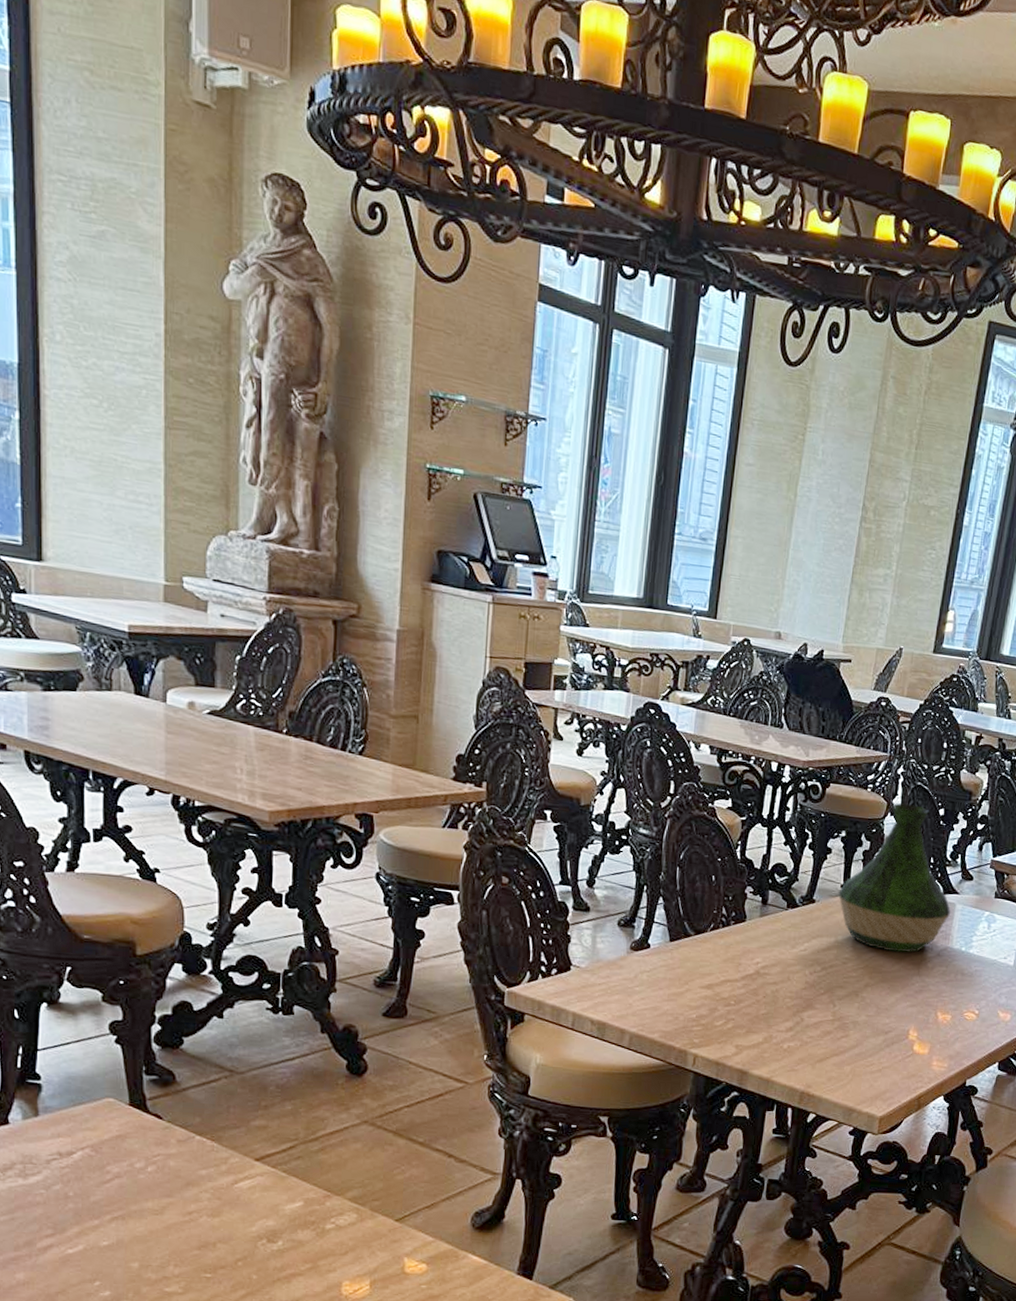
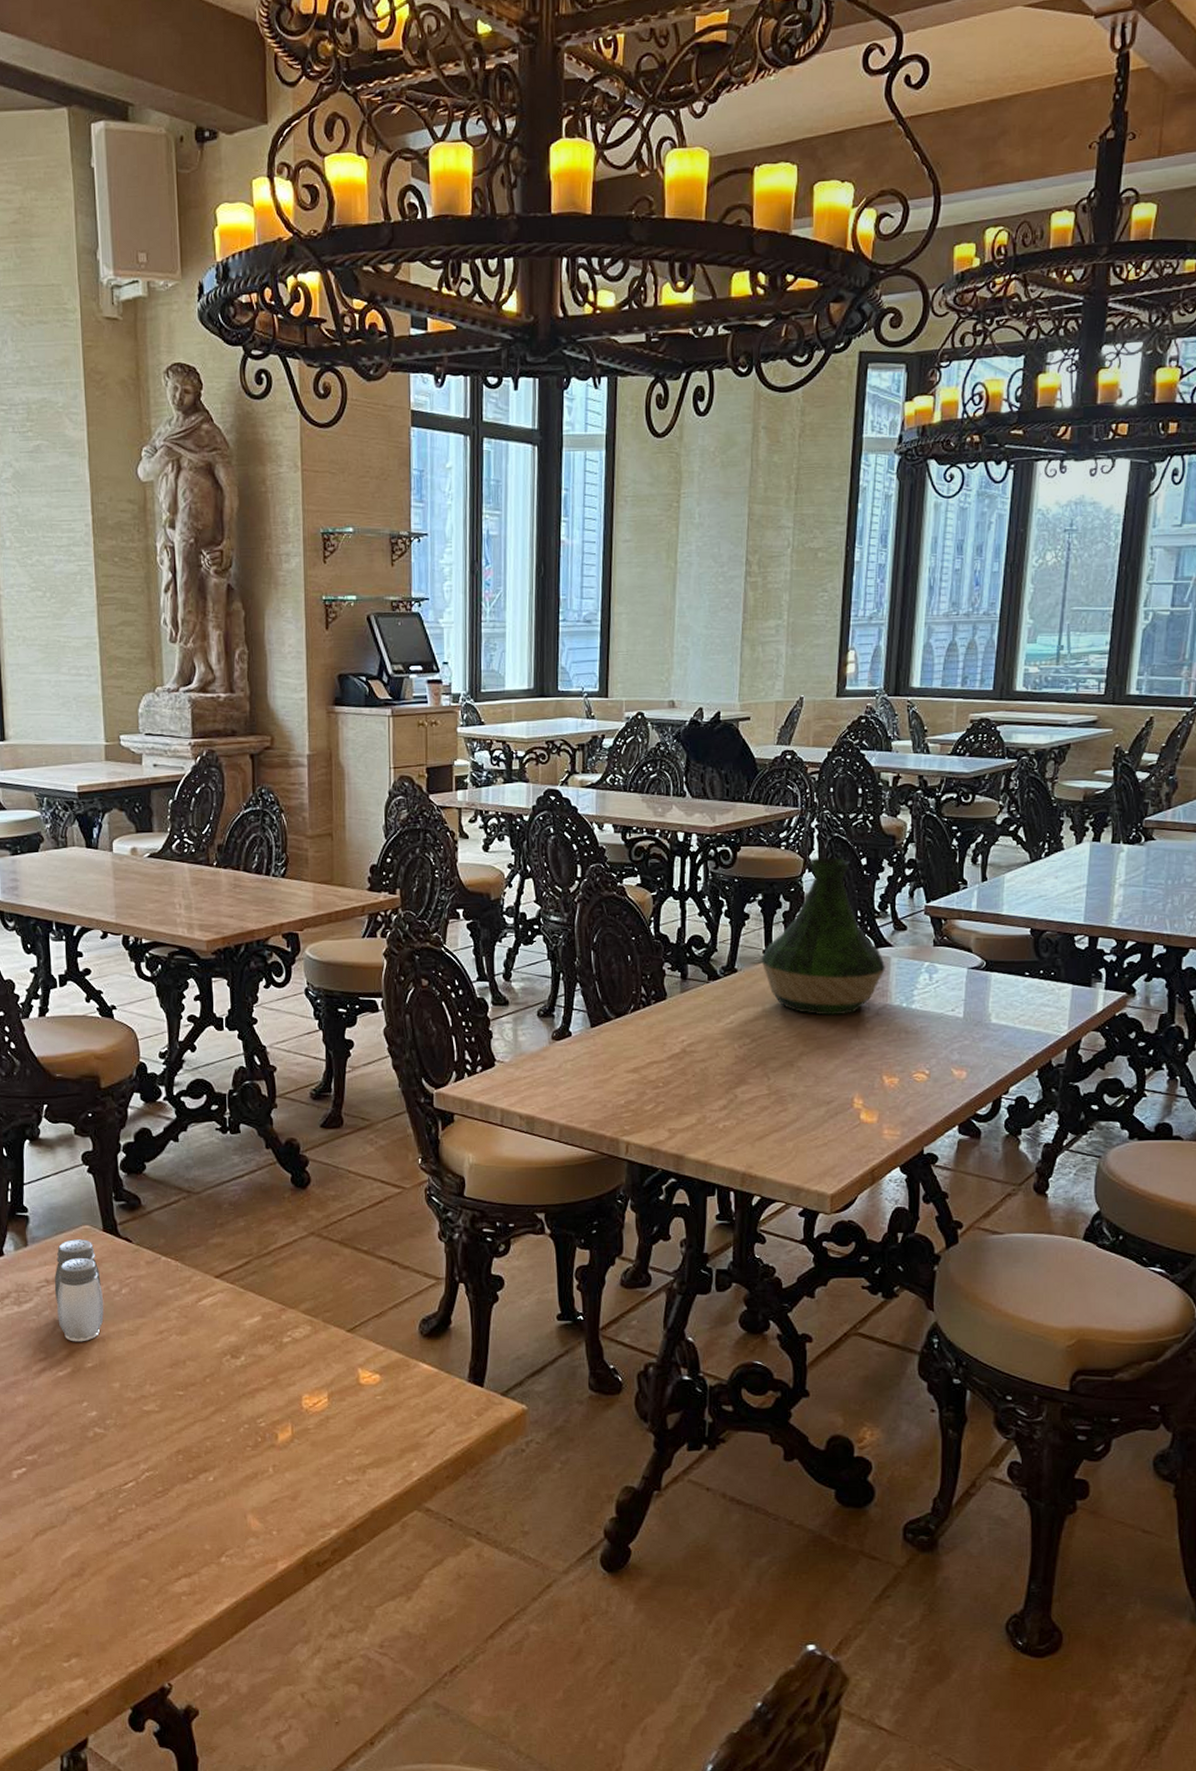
salt and pepper shaker: none [68,1112,126,1219] -> present [54,1239,104,1342]

